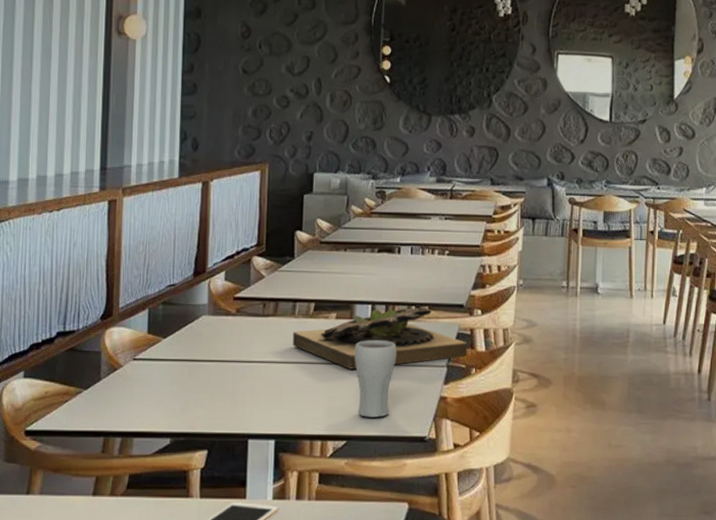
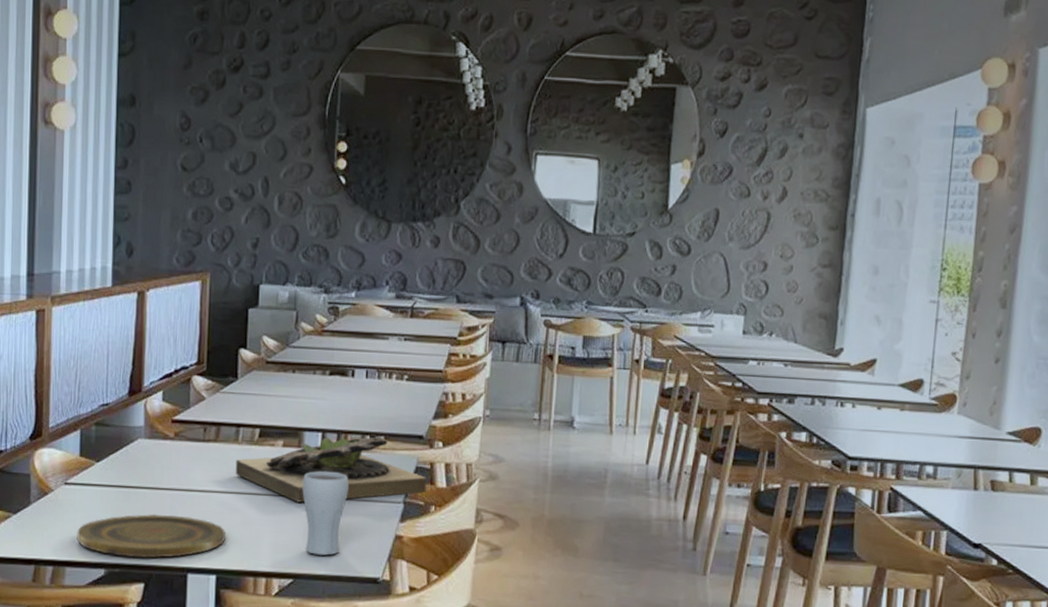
plate: none [144,384,283,426] -> present [77,513,225,558]

